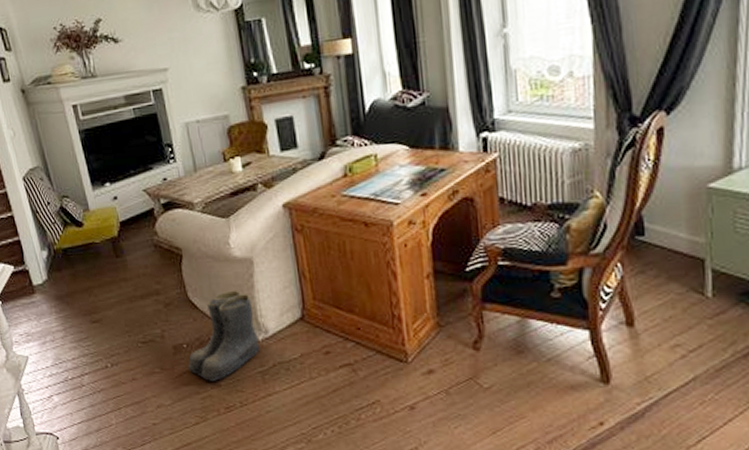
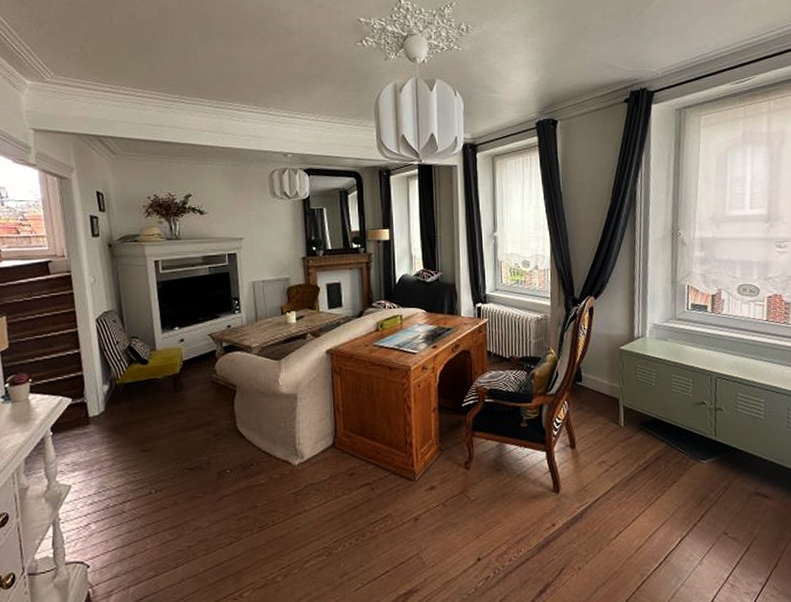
boots: present [188,290,260,381] -> none [229,421,295,503]

